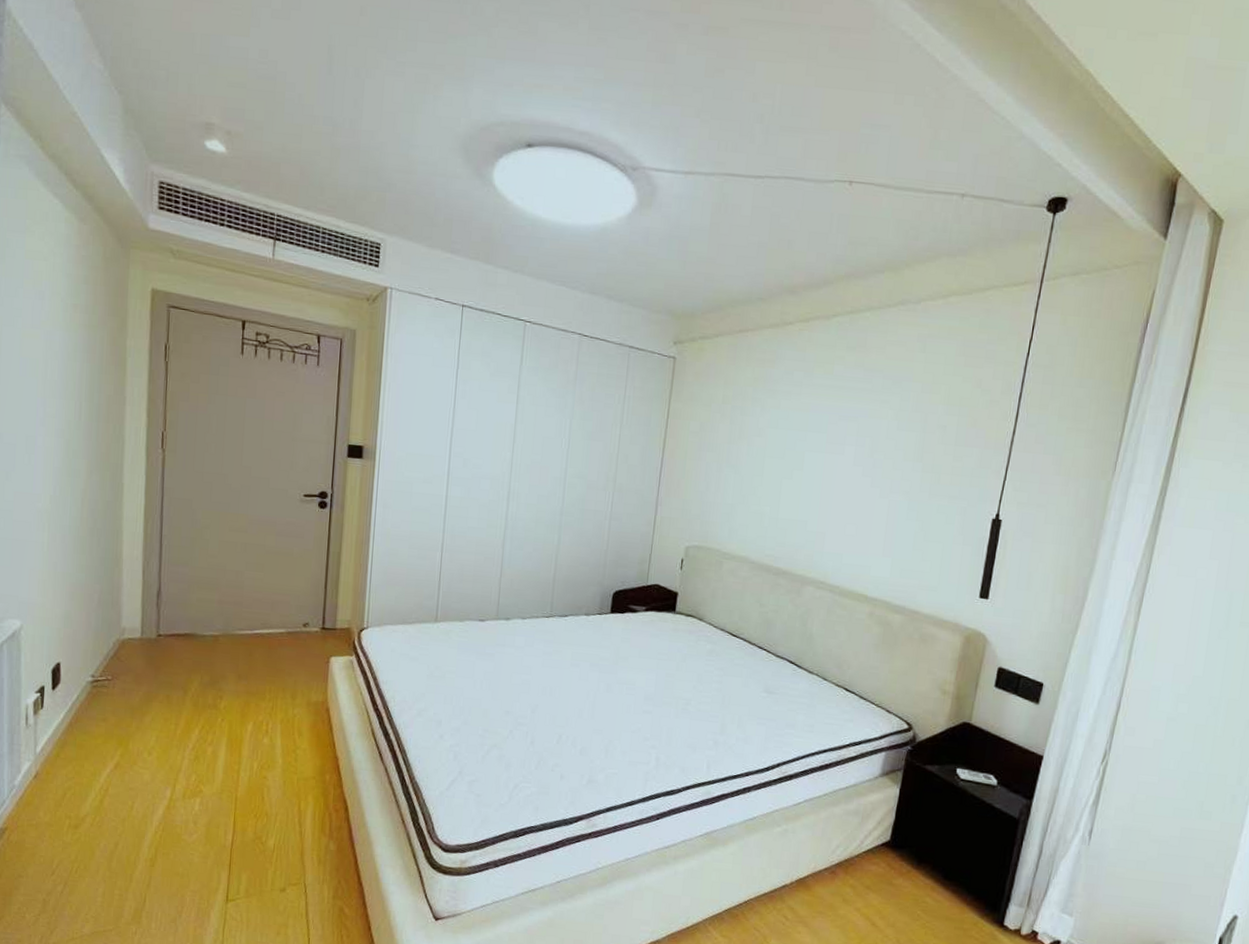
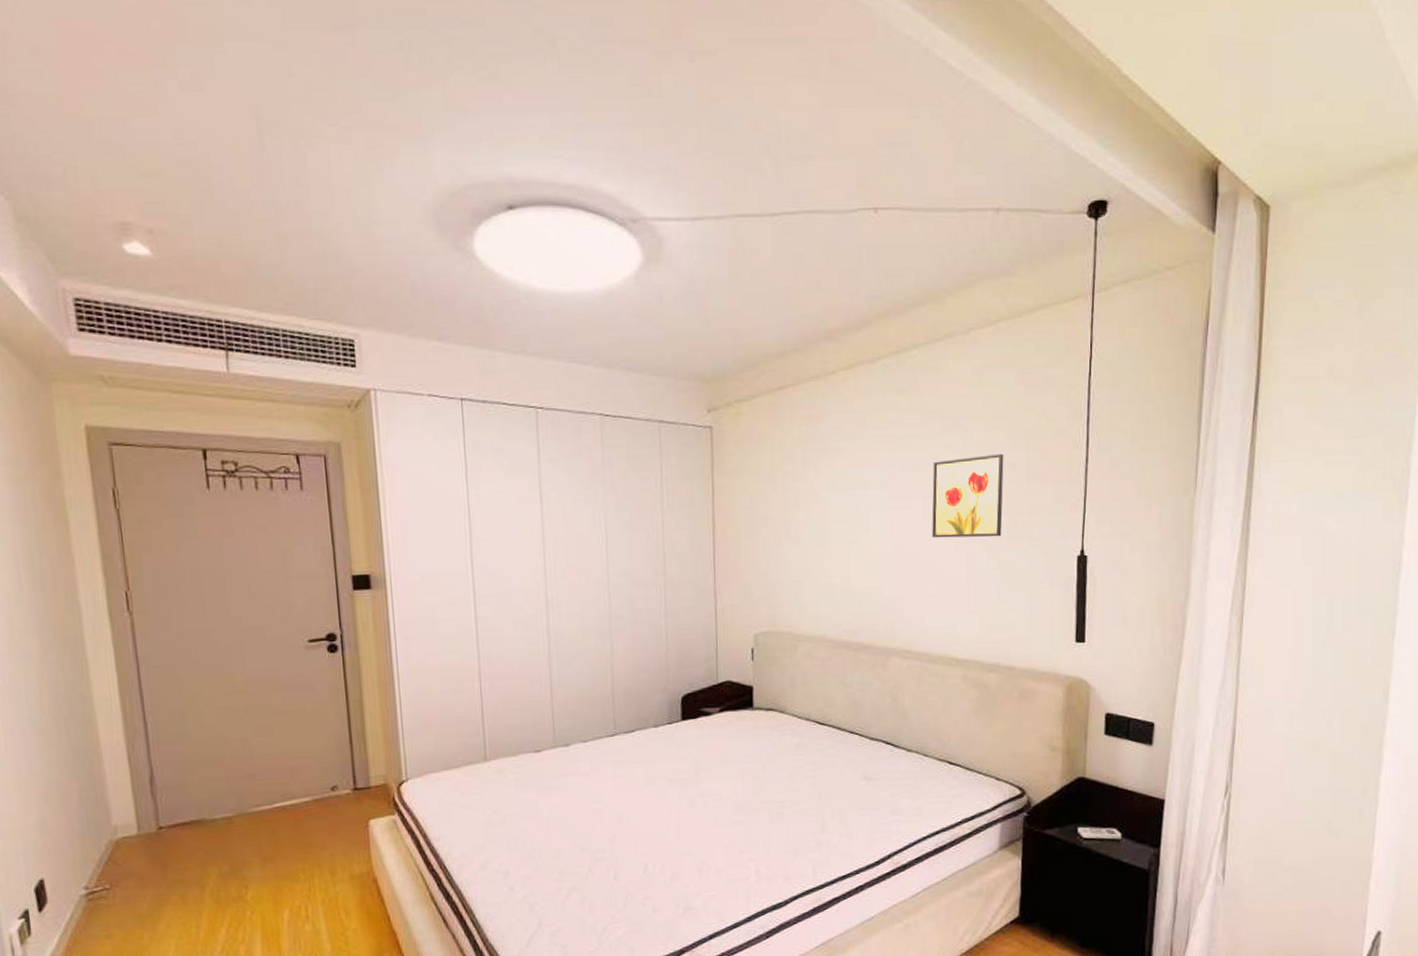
wall art: none [860,415,937,491] -> present [932,453,1004,538]

